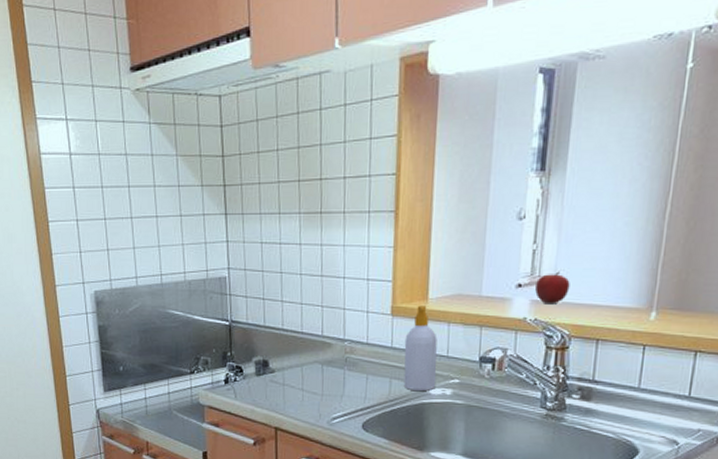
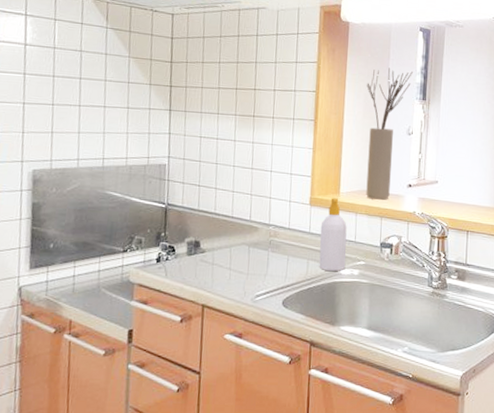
vase: none [461,131,527,305] -> present [366,67,413,200]
fruit: present [535,271,570,305] -> none [421,176,446,202]

